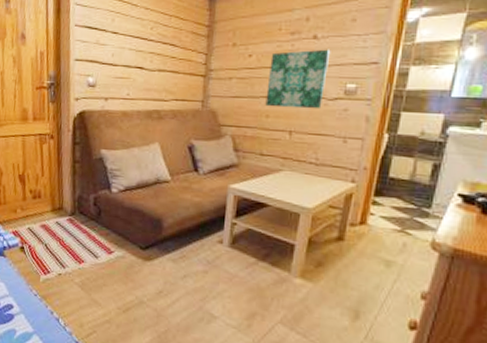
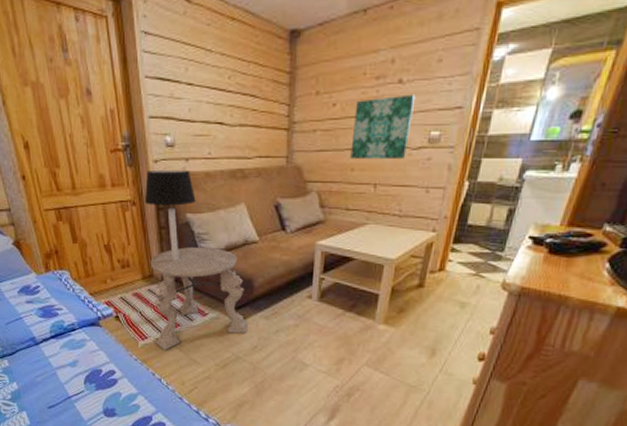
side table: none [56,182,154,288] -> present [150,246,248,351]
table lamp: none [62,107,112,195] -> present [144,169,196,261]

